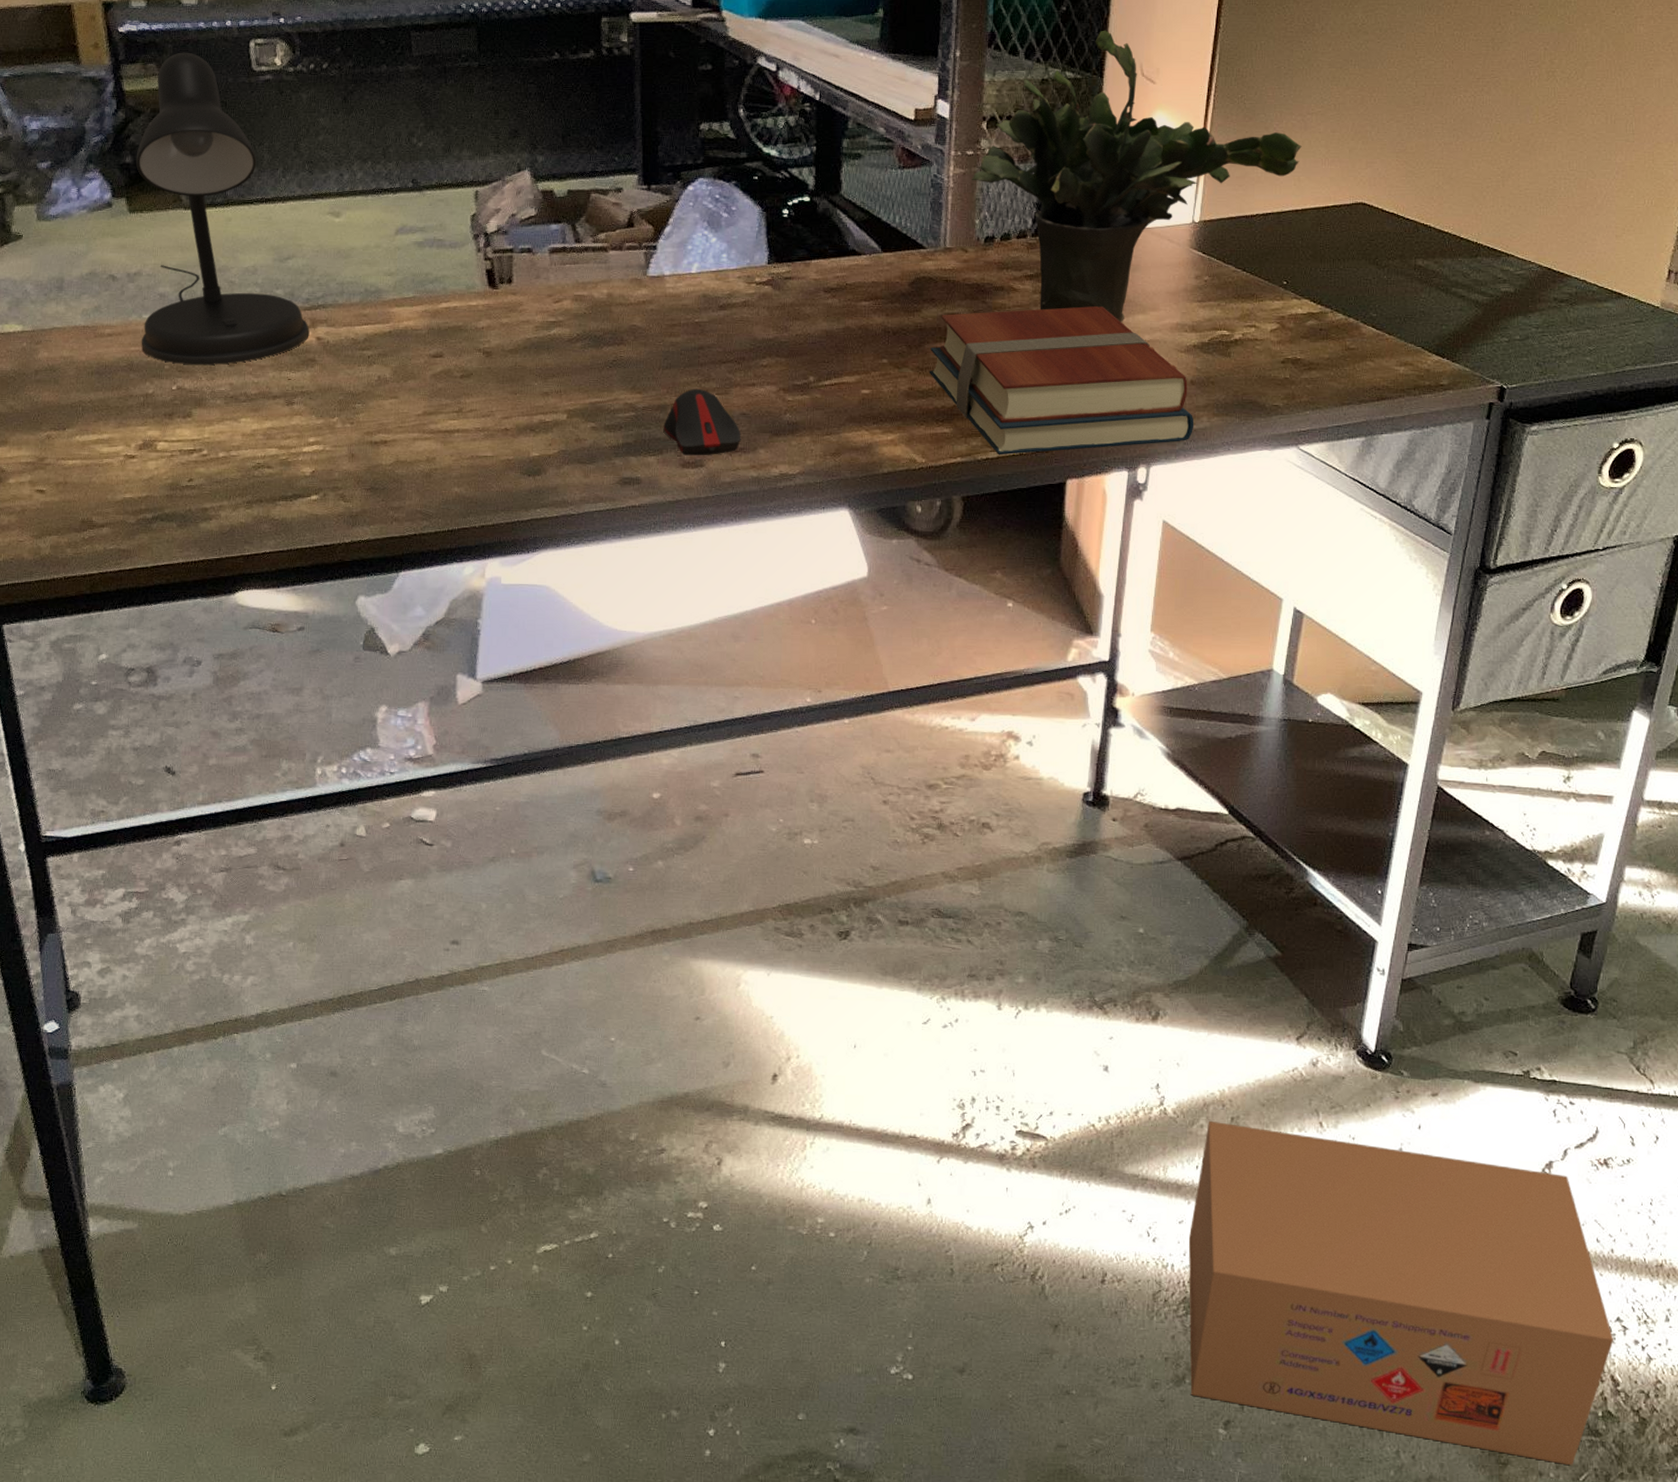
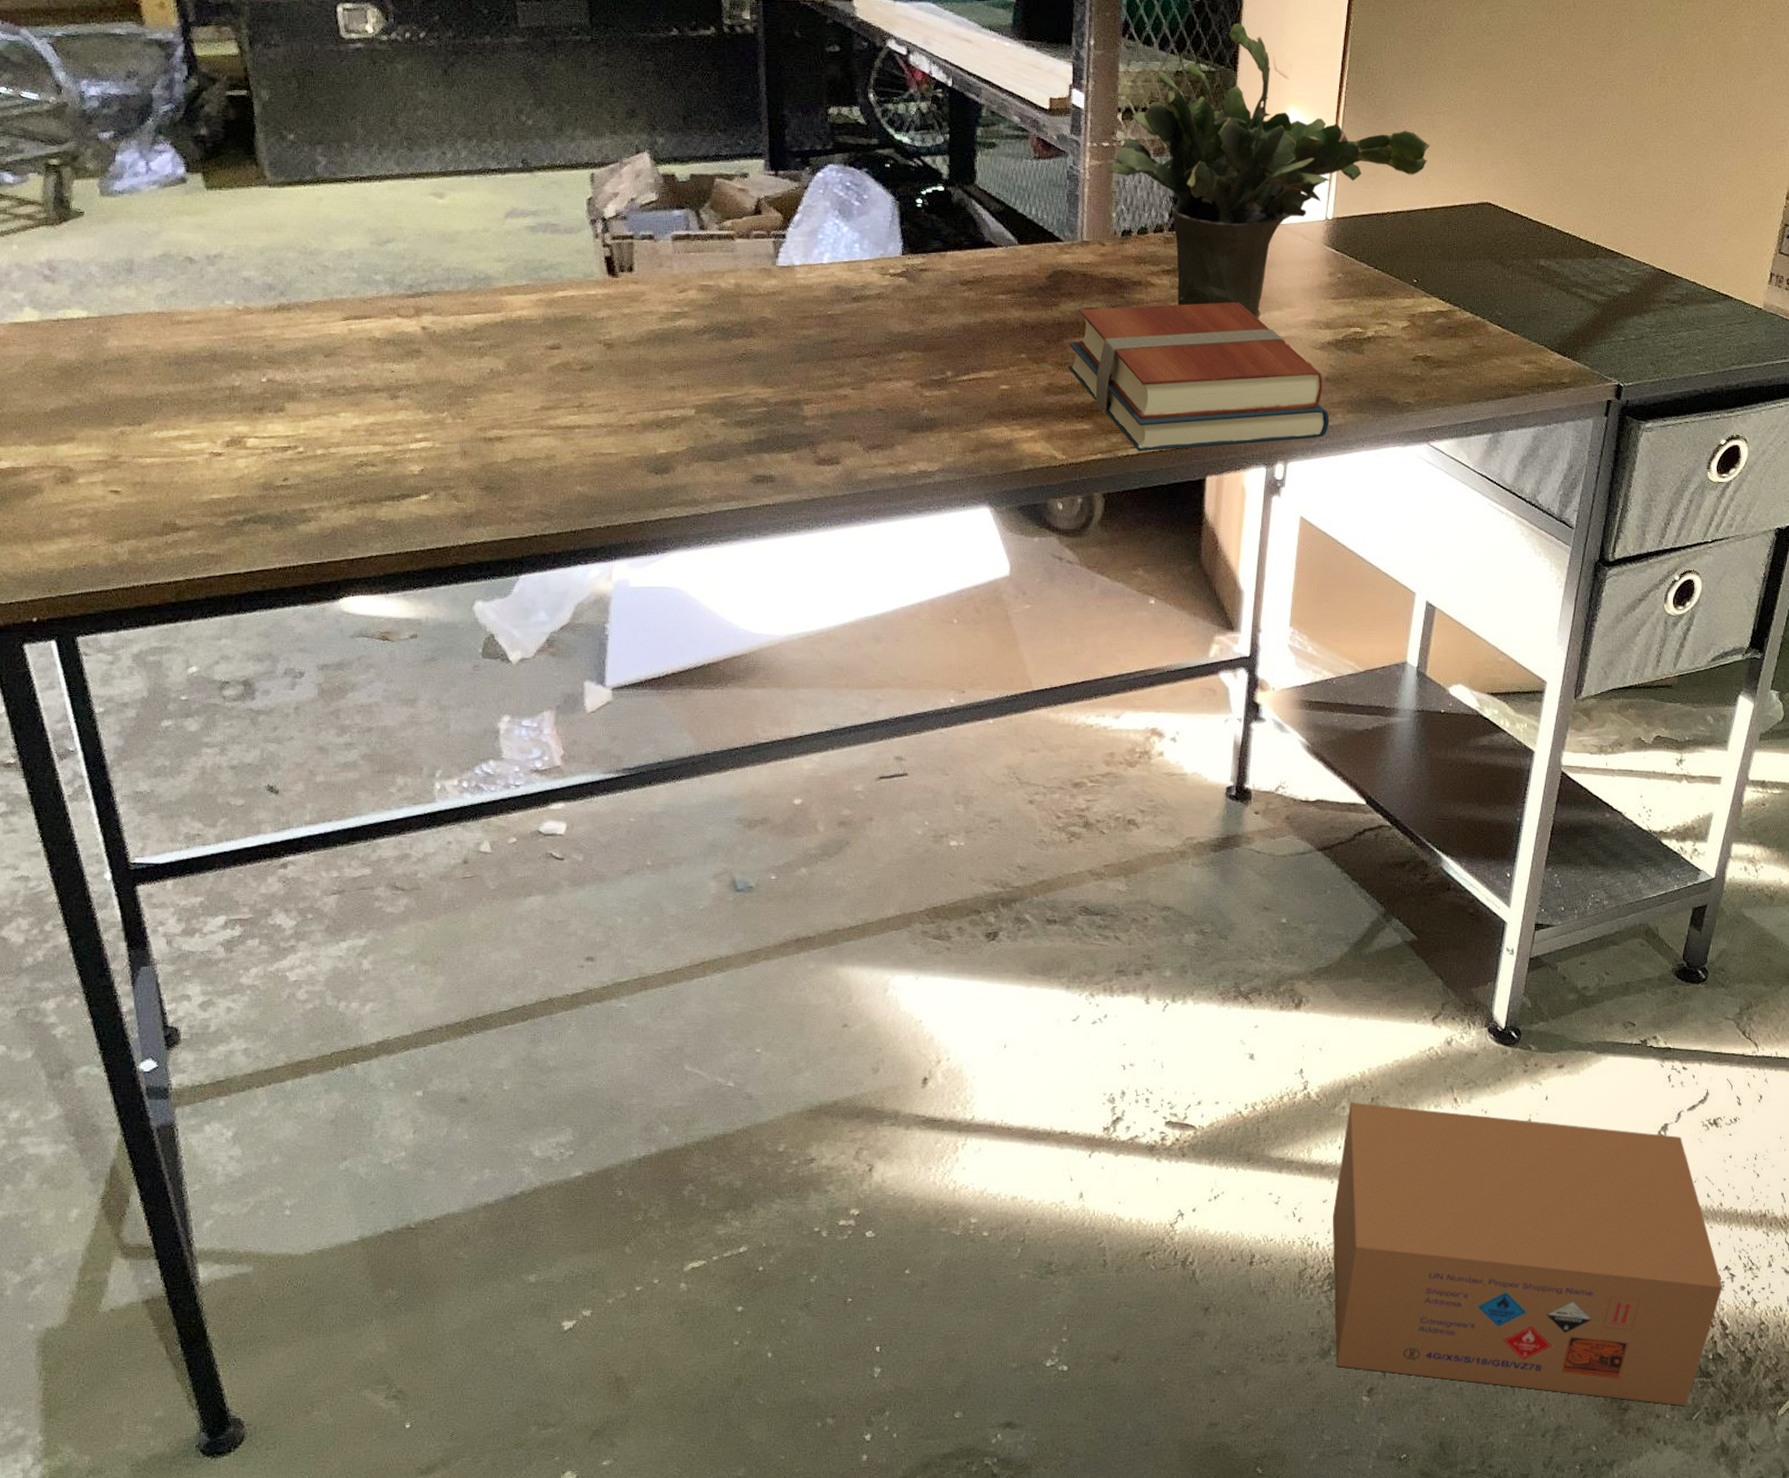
desk lamp: present [135,52,310,365] -> none [212,15,414,355]
computer mouse: present [663,388,741,456] -> none [797,383,878,453]

